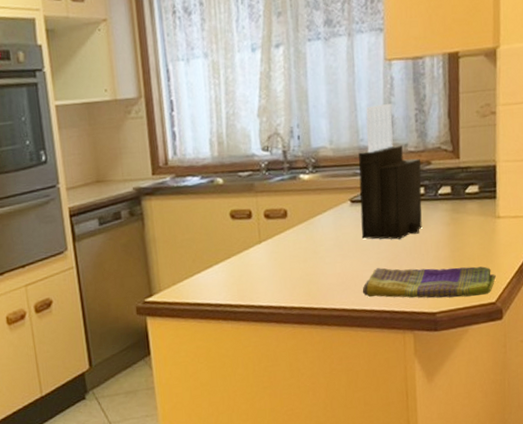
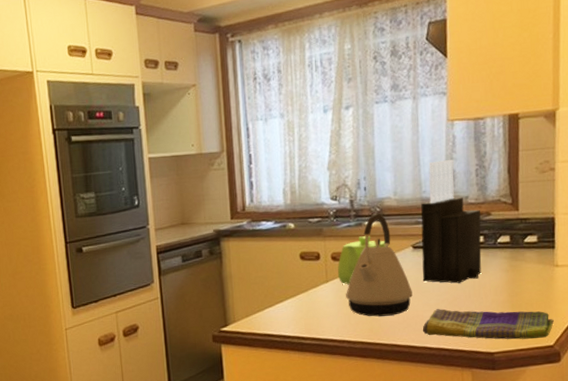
teapot: none [271,190,322,245] -> present [337,236,386,285]
kettle: none [281,164,351,279] -> present [346,213,413,317]

